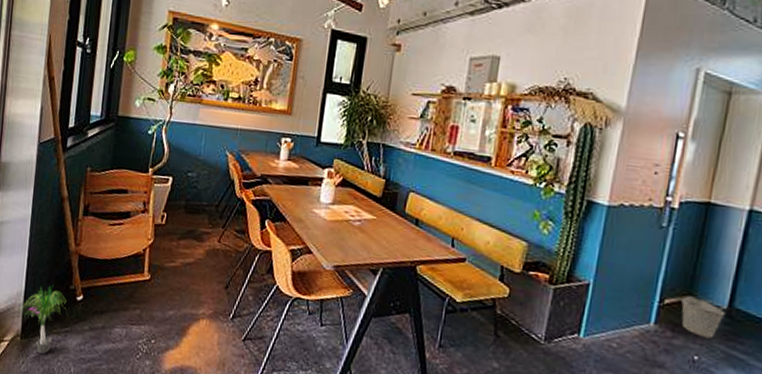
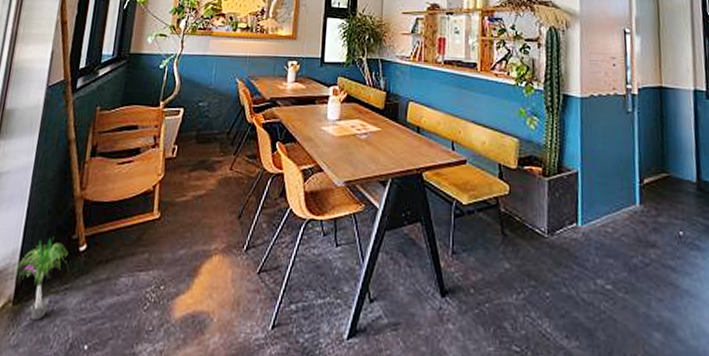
bucket: present [681,297,726,339] -> none [658,175,696,212]

